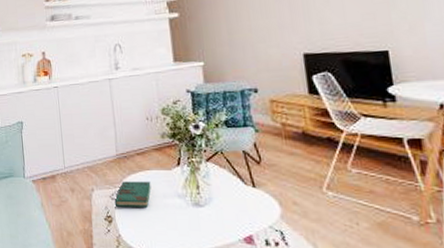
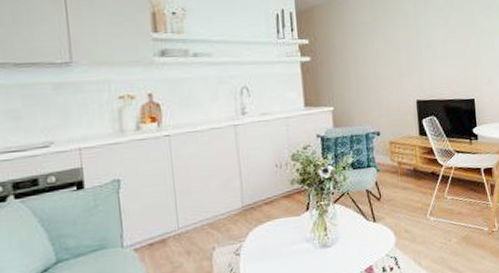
book: present [114,181,151,207] -> none [239,230,280,262]

